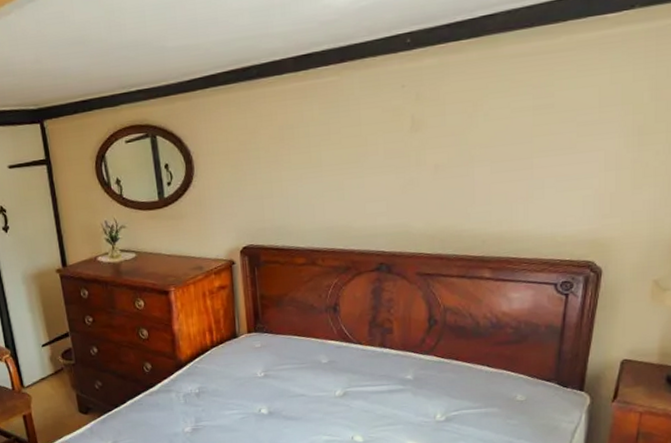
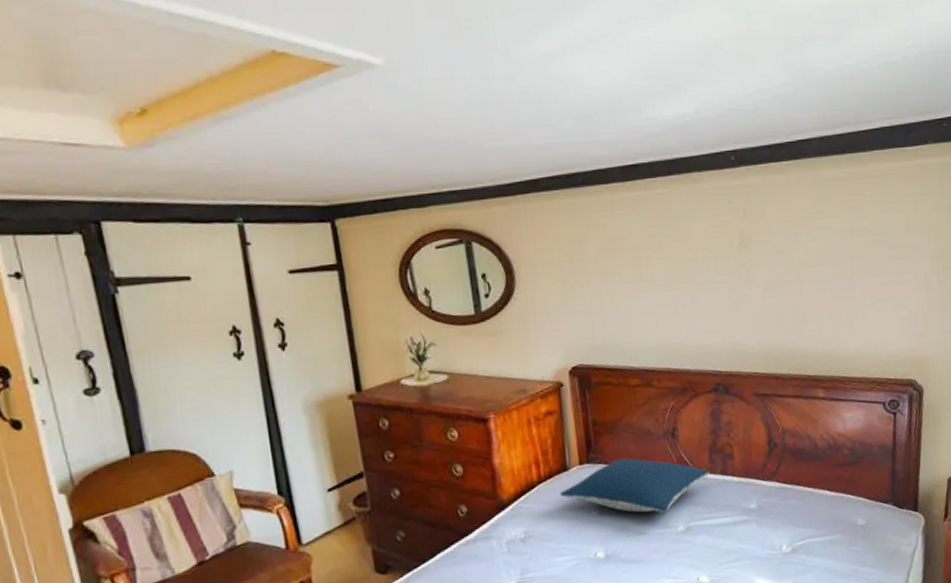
pillow: none [230,329,370,379] -> present [560,458,711,513]

